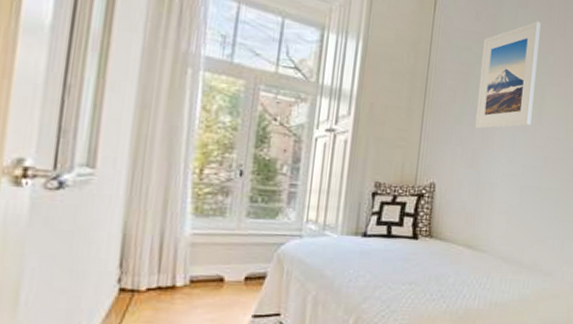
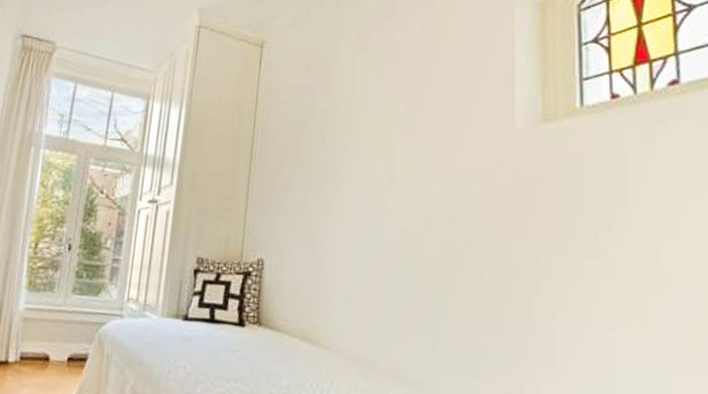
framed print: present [475,21,541,129] -> none [309,64,386,195]

